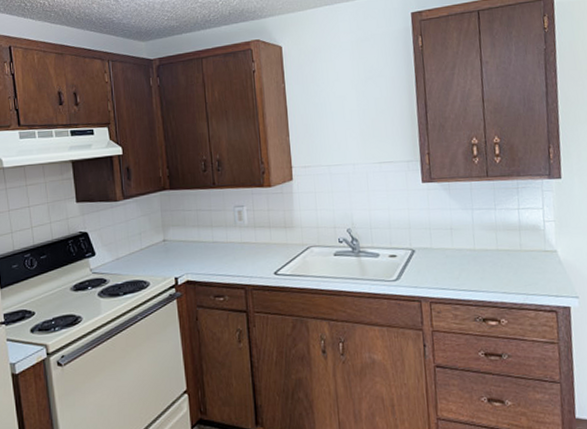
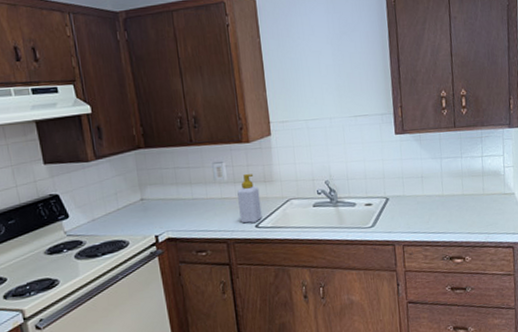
soap bottle: none [257,218,281,270] -> present [237,173,262,223]

